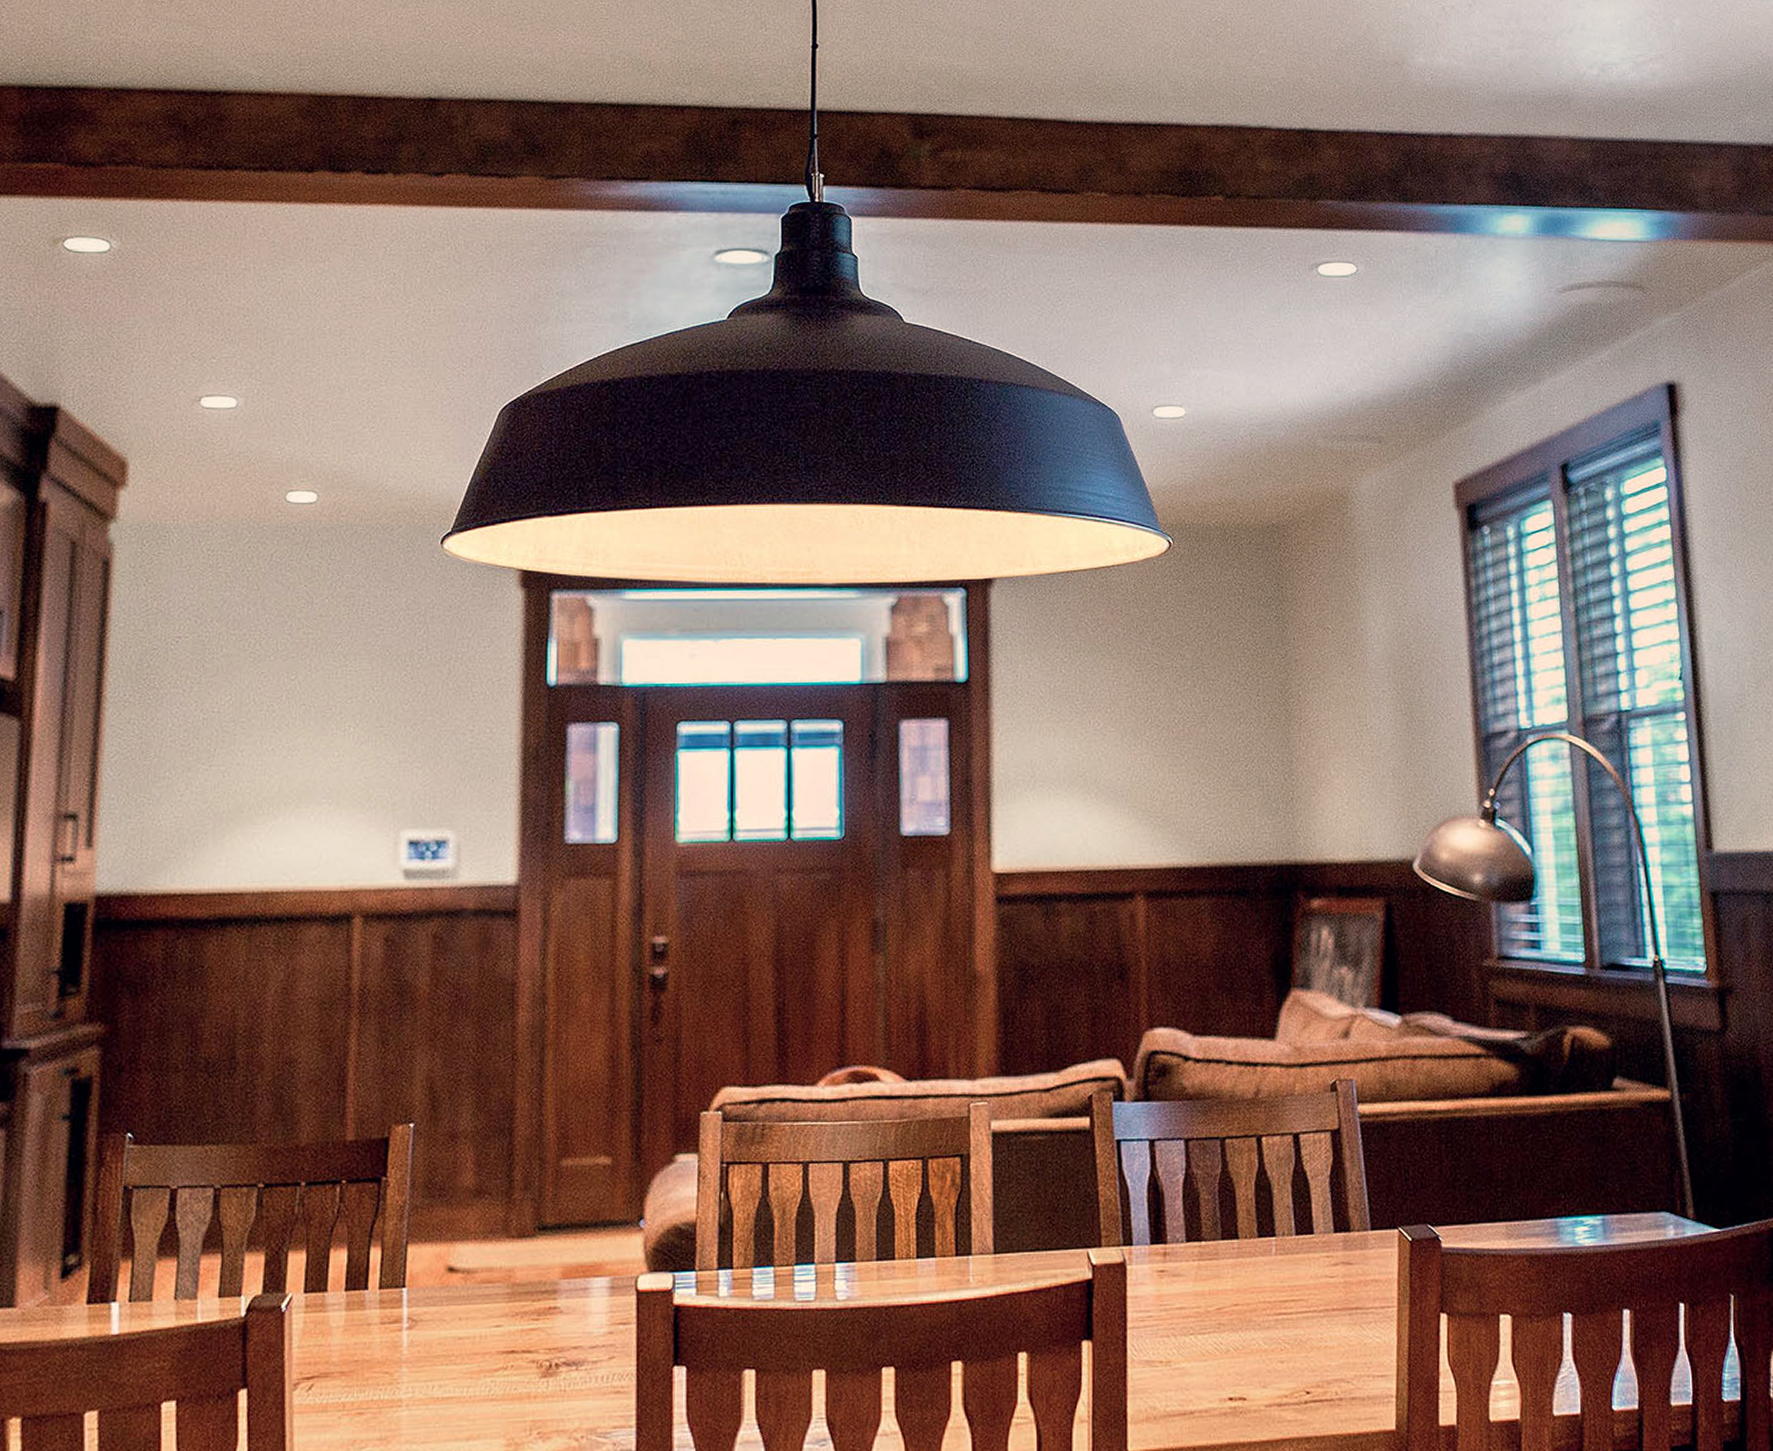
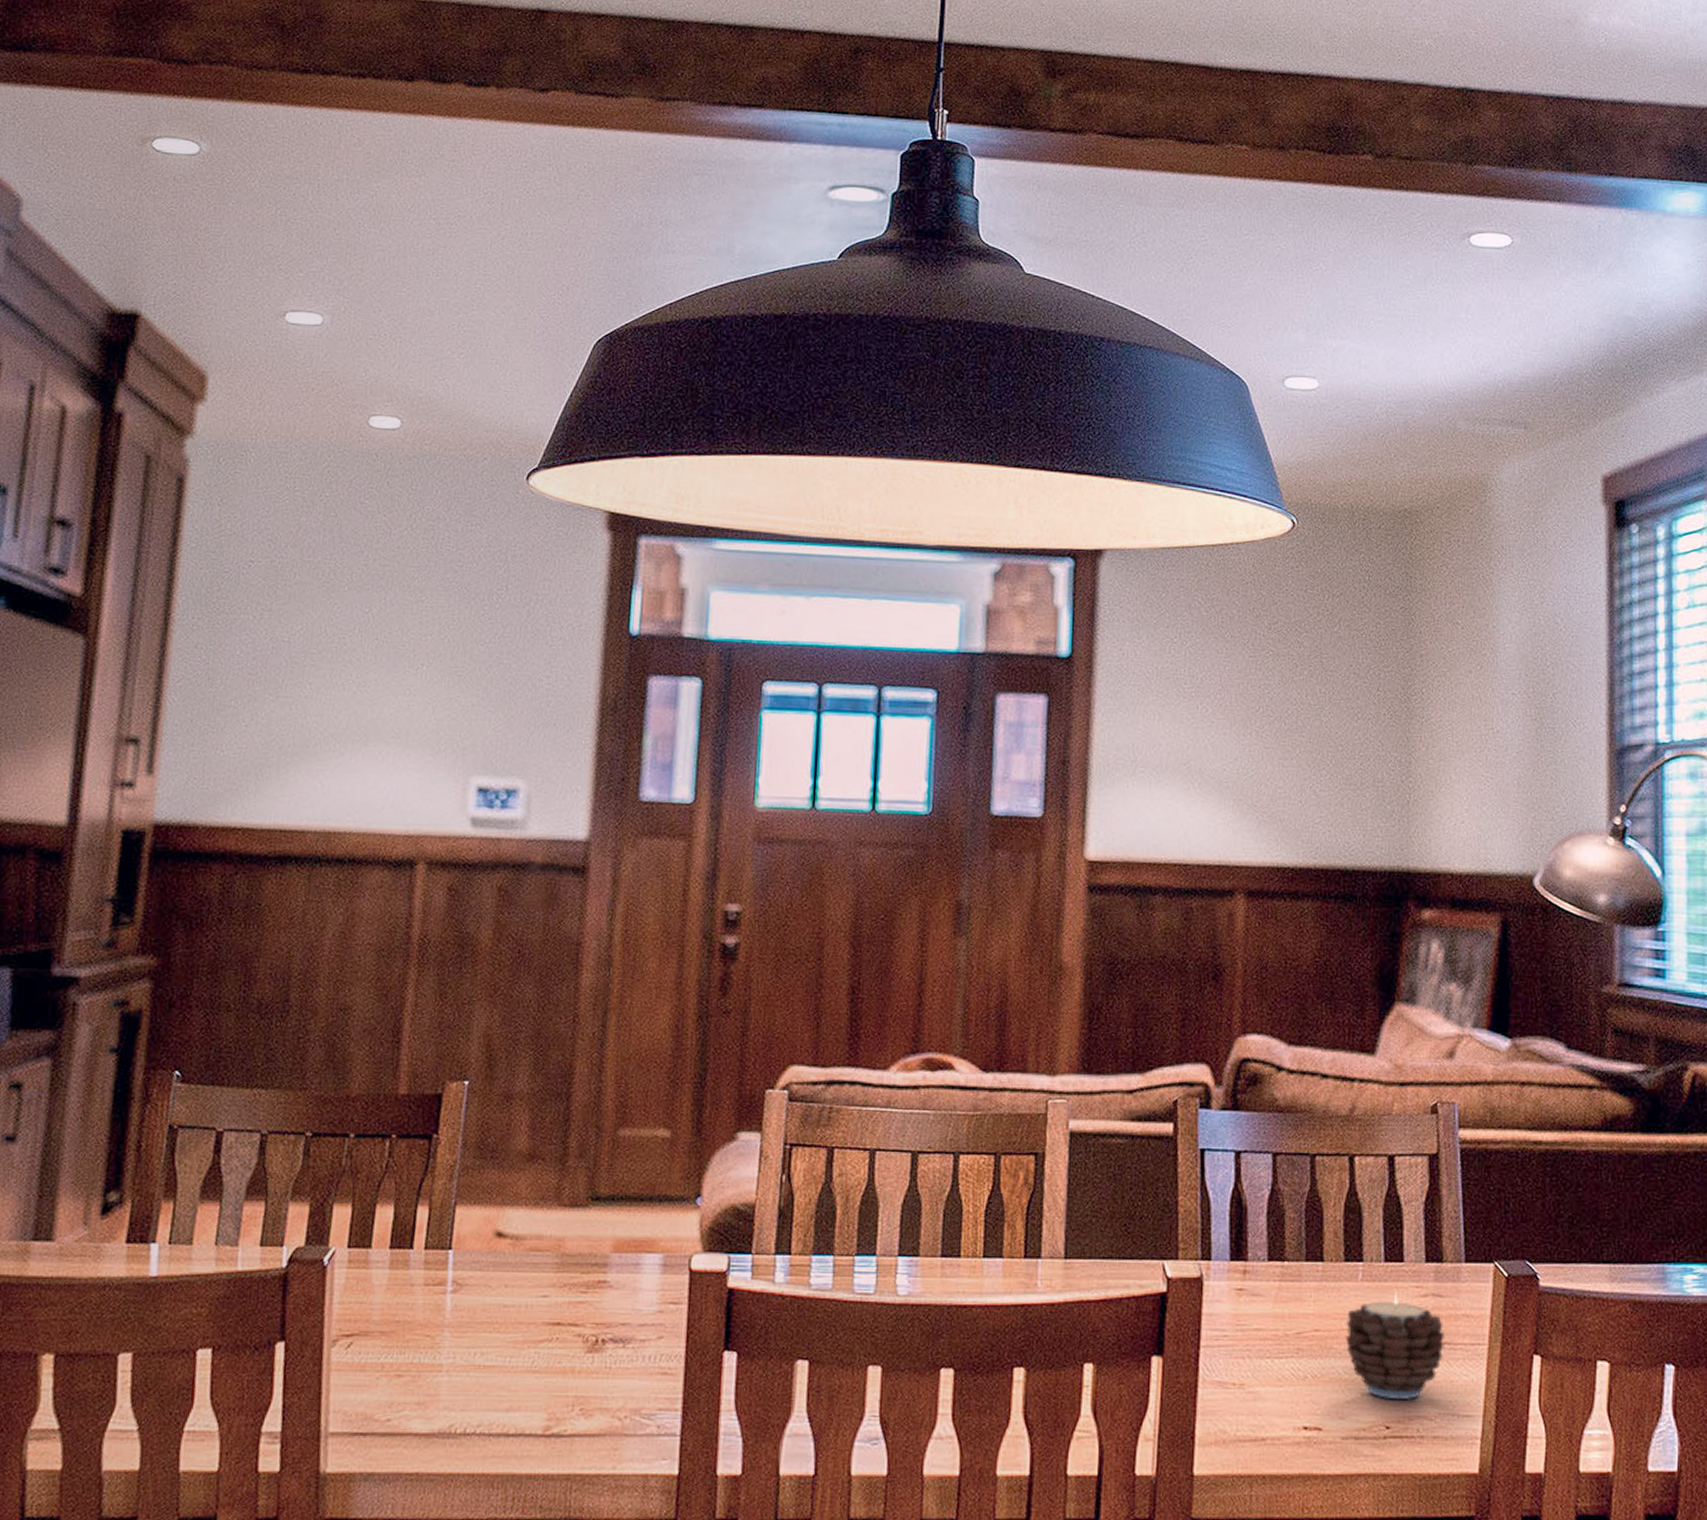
candle: none [1263,1261,1356,1365] -> present [1346,1290,1445,1399]

